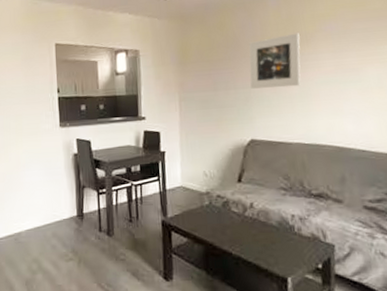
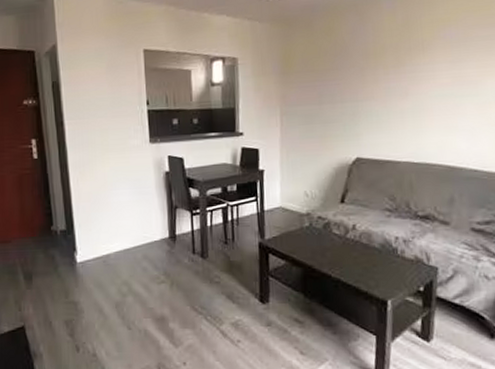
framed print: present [249,33,301,89] -> none [358,40,416,102]

